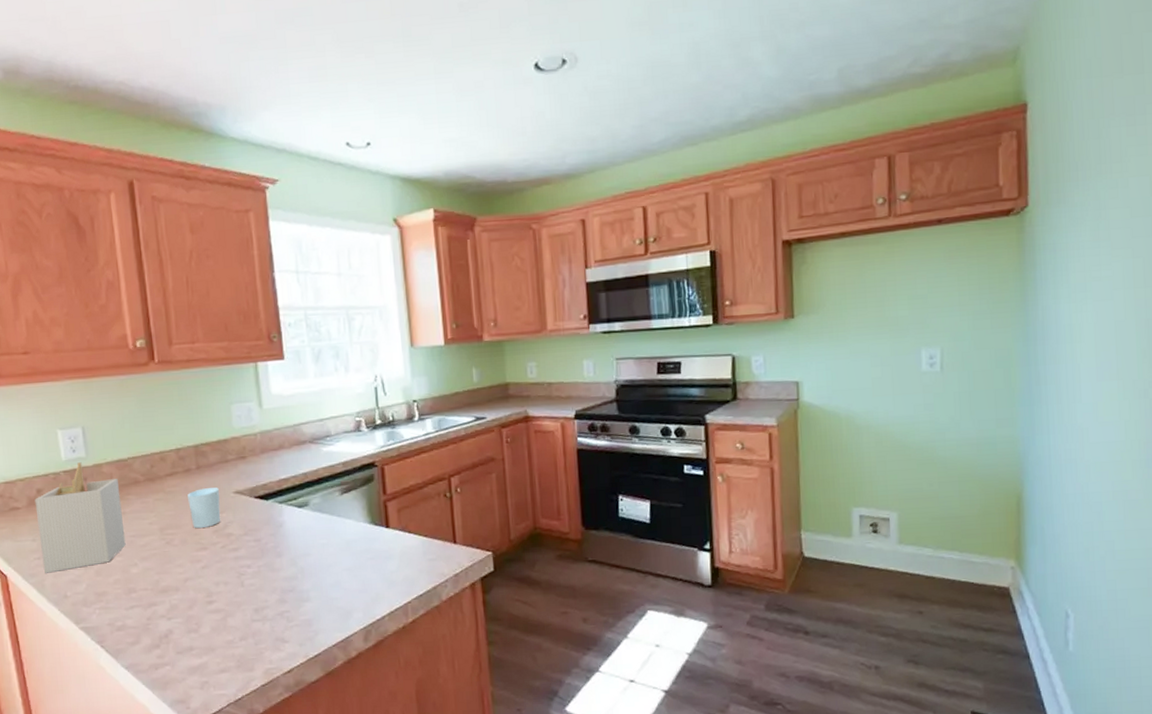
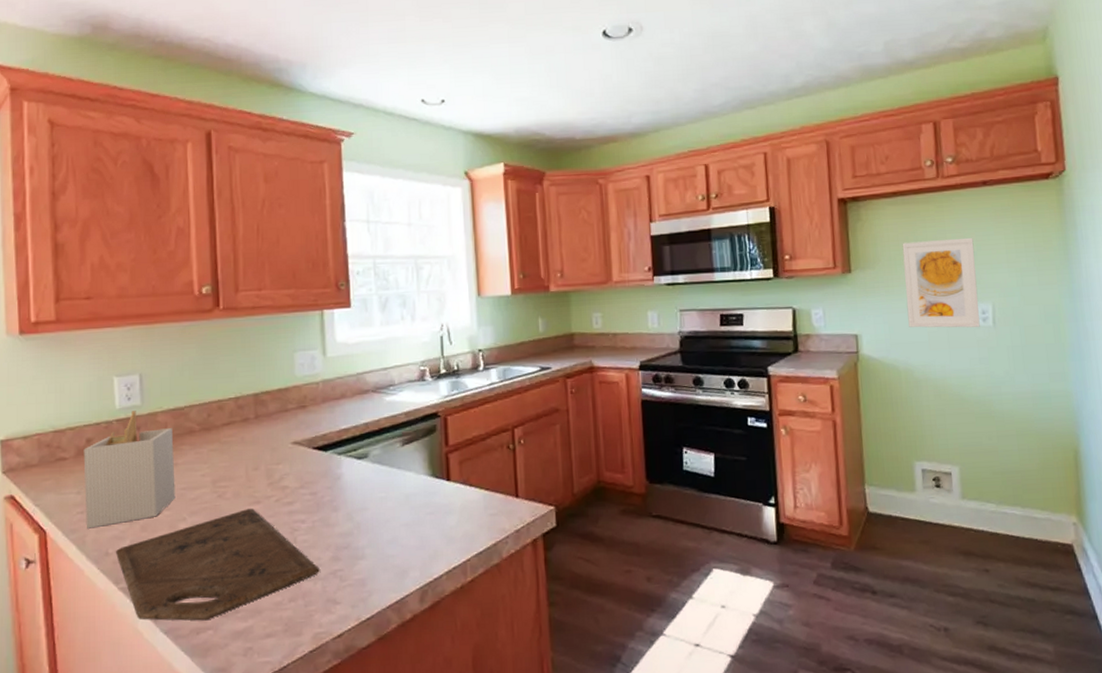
cutting board: none [73,555,269,658] -> present [115,509,321,621]
cup: present [188,487,221,529] -> none [244,438,277,481]
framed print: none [848,279,927,374] -> present [902,237,980,328]

